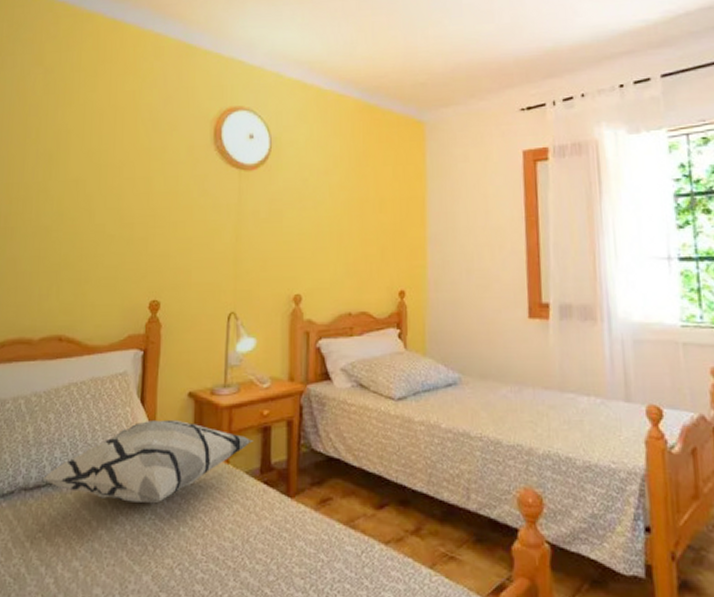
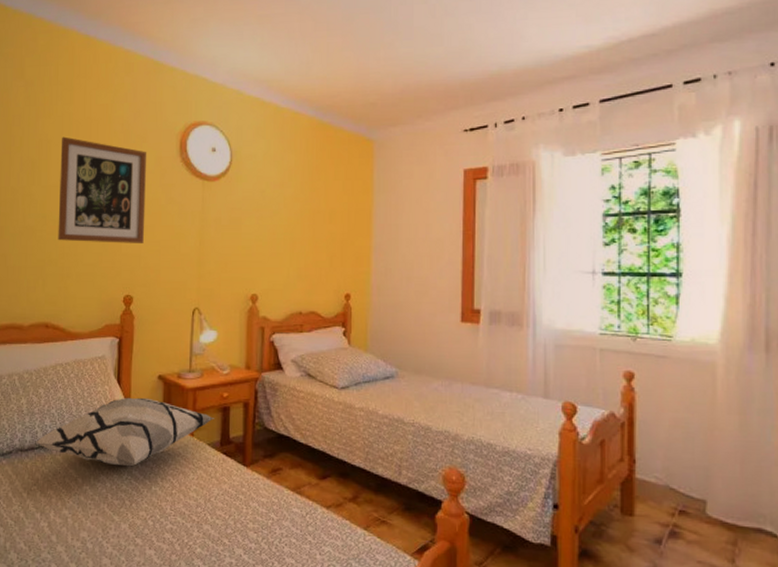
wall art: none [76,126,178,242] -> present [58,136,147,243]

